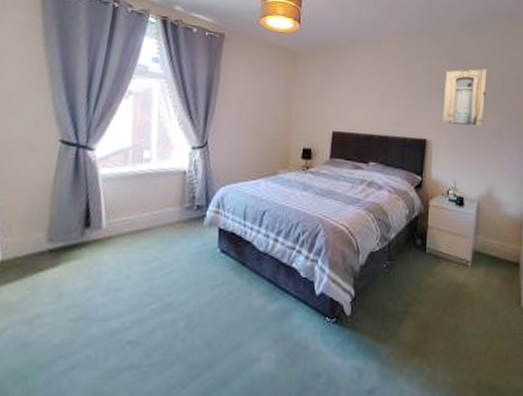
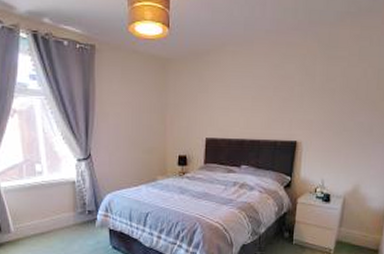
wall art: present [442,69,488,126] -> none [313,65,364,126]

